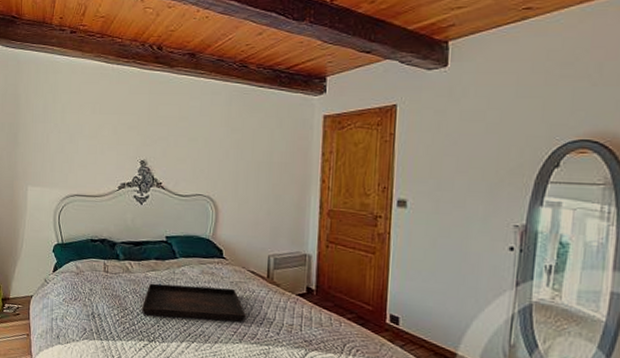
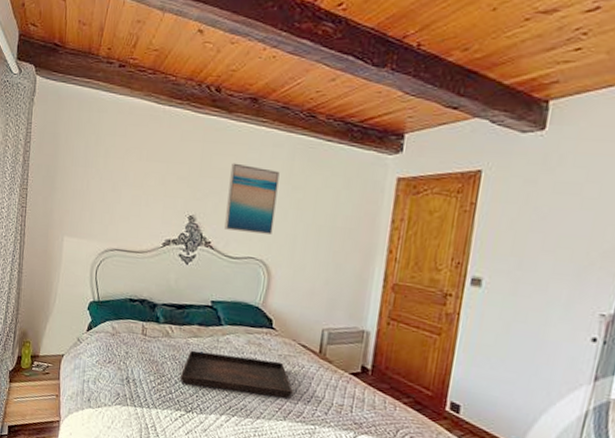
wall art: none [173,111,219,173] -> present [224,163,280,235]

